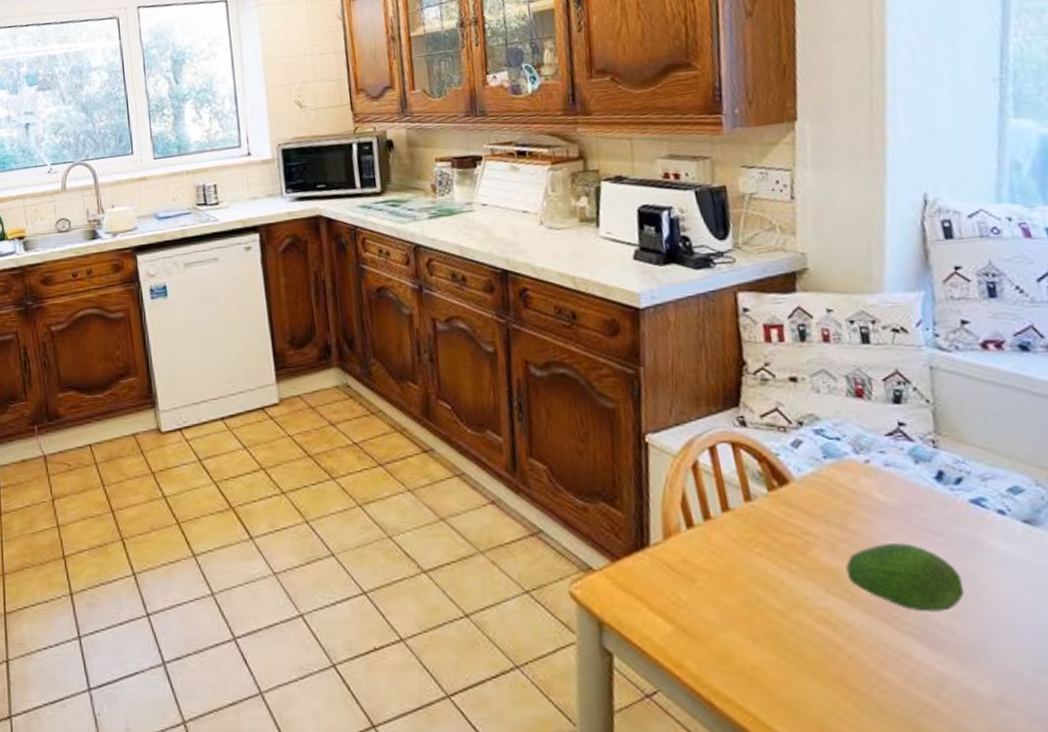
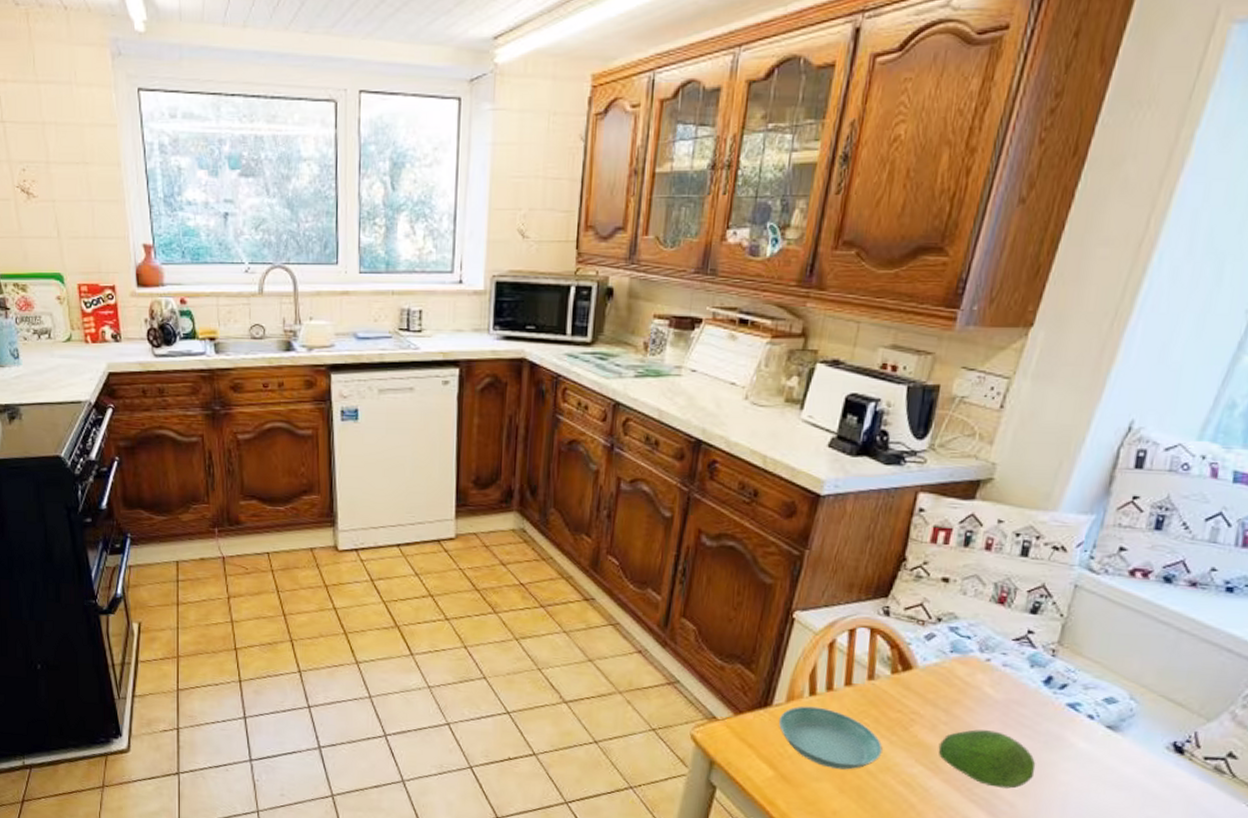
saucer: none [661,540,786,613] -> present [778,706,883,770]

